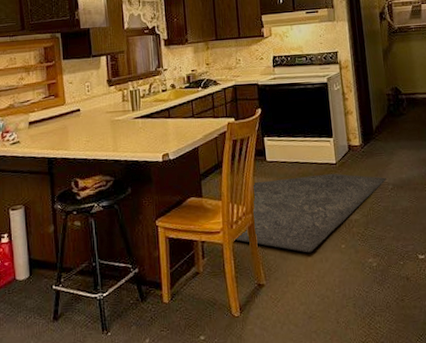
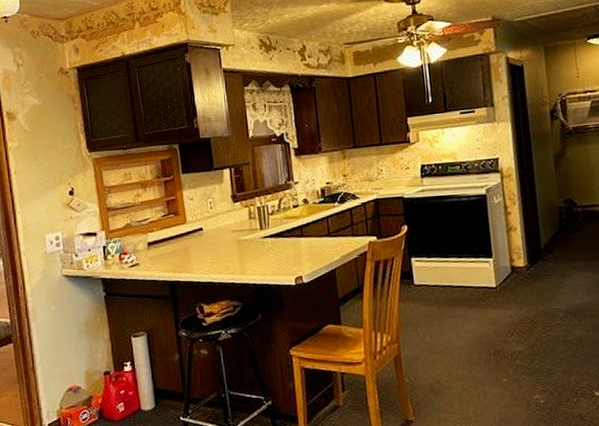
rug: present [234,173,386,253] -> none [378,298,557,387]

